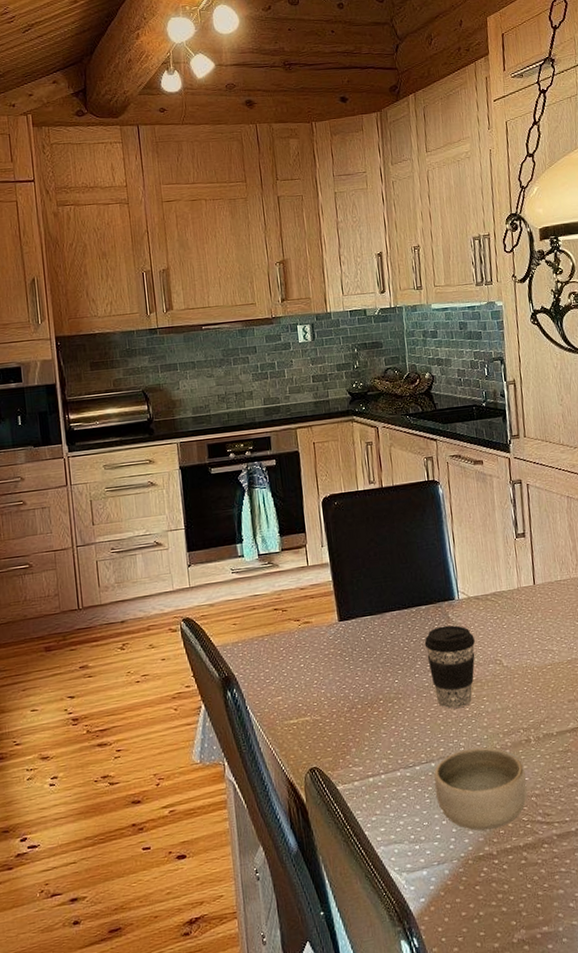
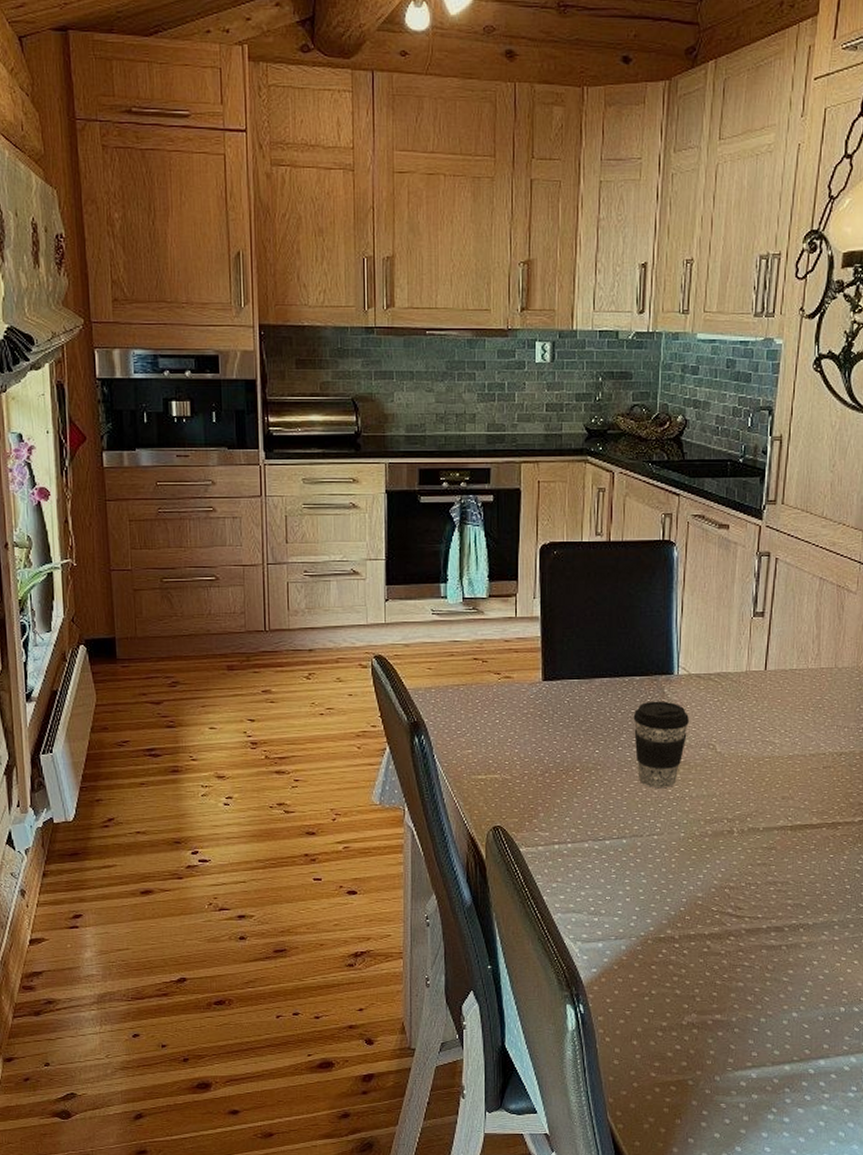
bowl: present [433,747,527,831] -> none [623,831,723,915]

